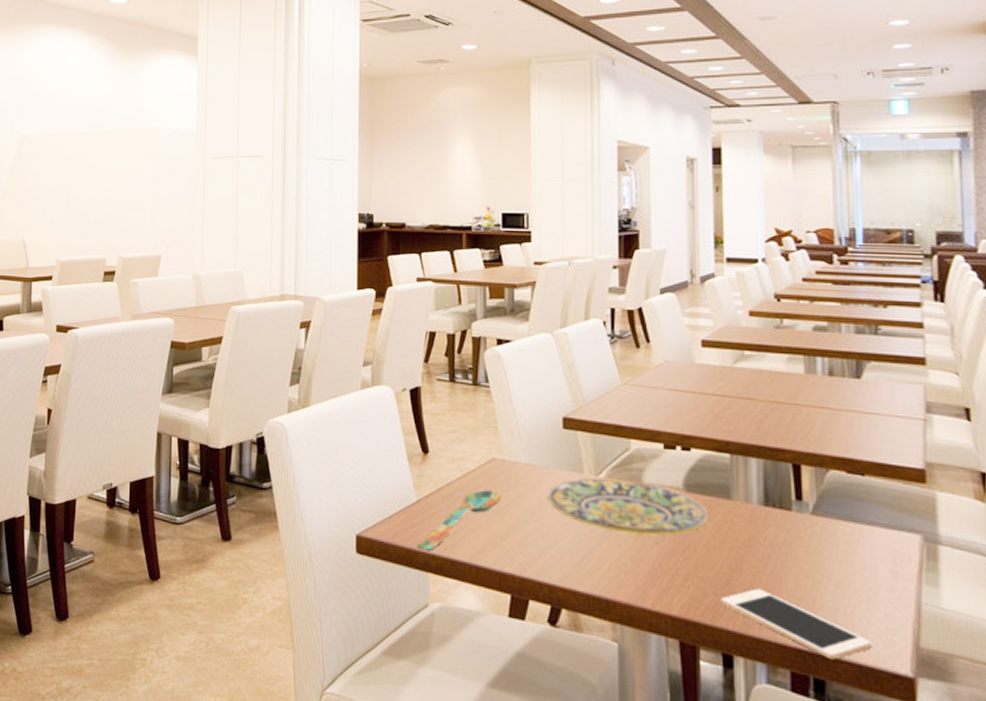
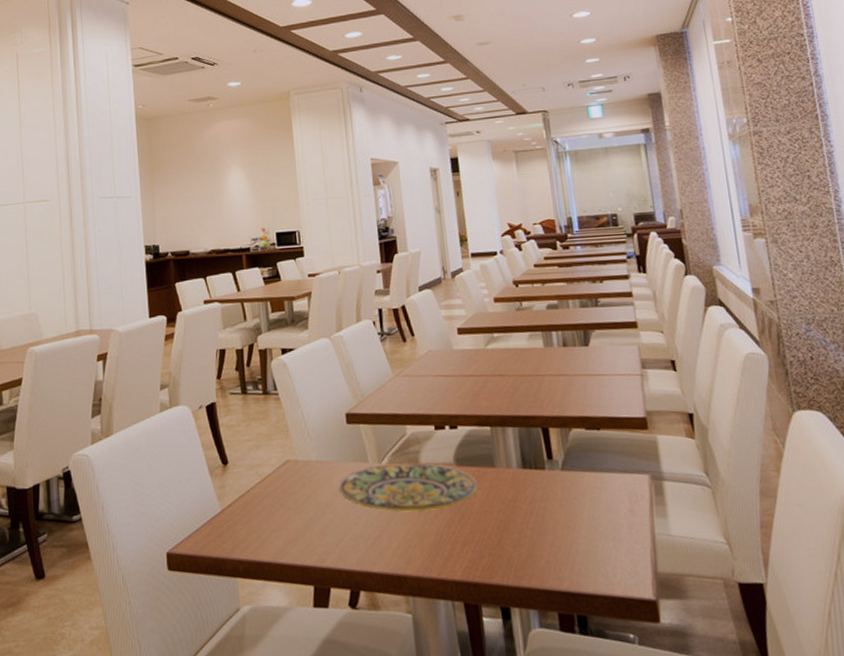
spoon: present [418,490,502,551] -> none [225,490,299,557]
cell phone: present [720,588,872,660] -> none [494,543,621,597]

